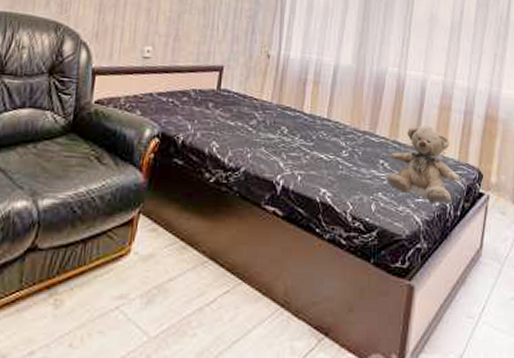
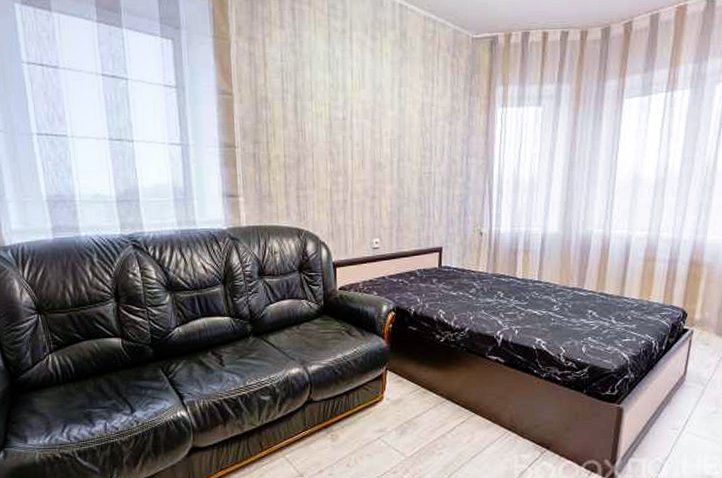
teddy bear: present [385,125,461,204] -> none [594,277,665,341]

